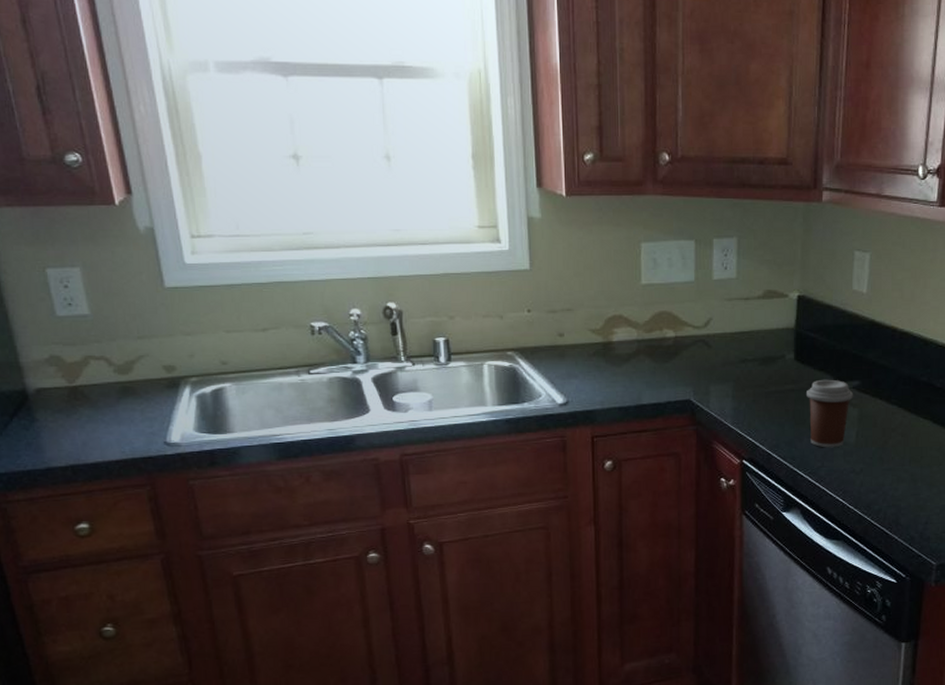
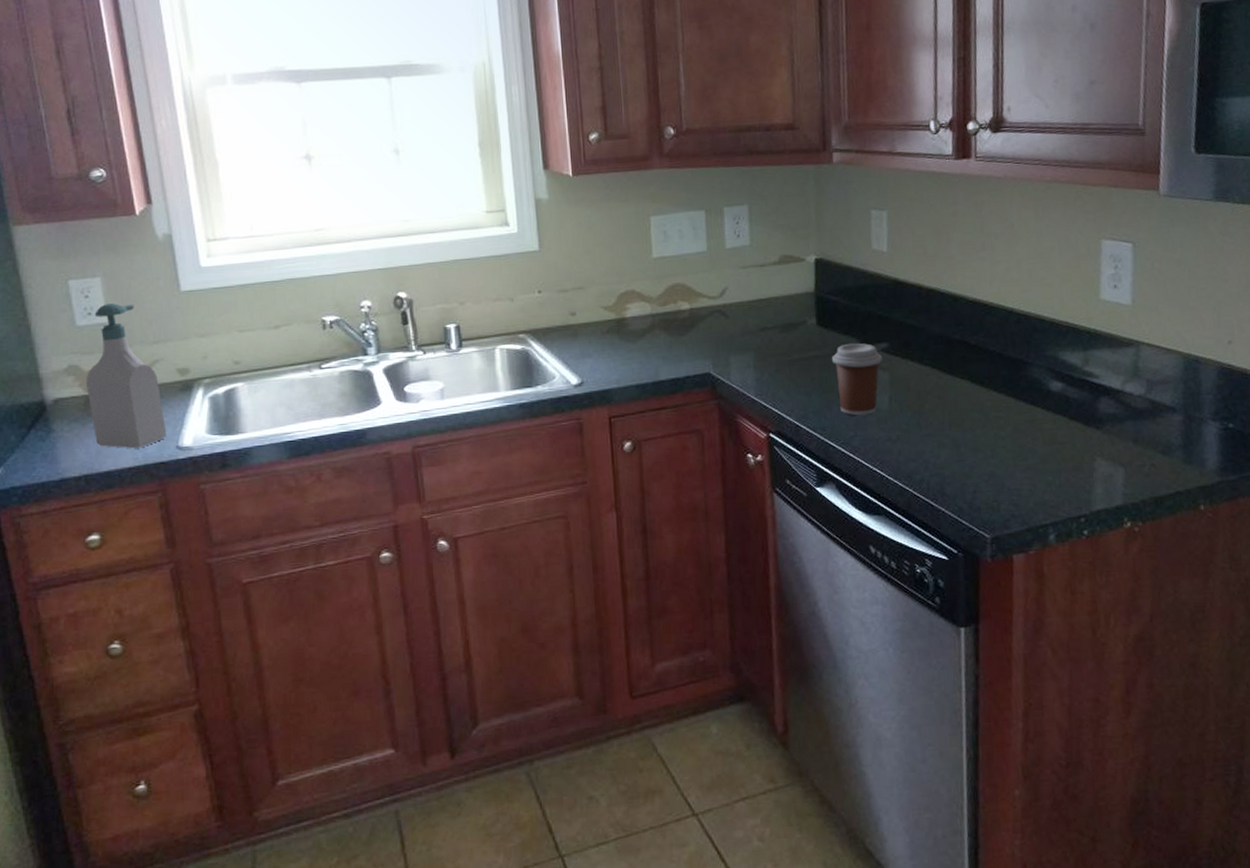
soap bottle: none [68,295,154,442] -> present [85,303,167,449]

